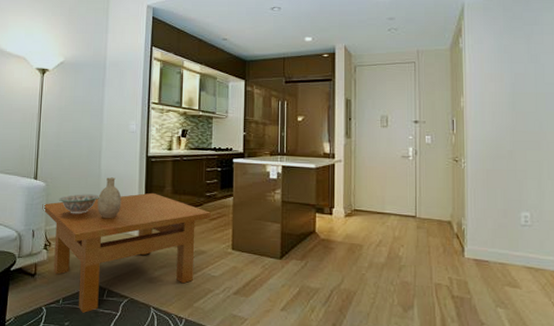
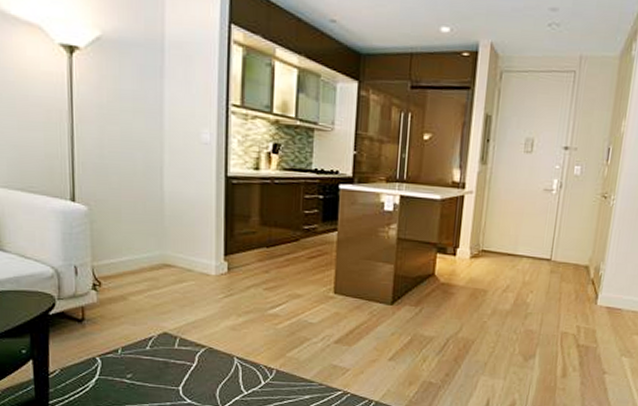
table: present [42,192,211,313] -> none [85,223,309,364]
decorative bowl: present [59,194,99,214] -> none [108,222,163,248]
decorative vase: present [98,177,122,219] -> none [162,202,194,255]

